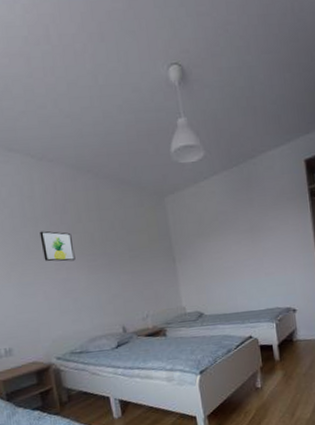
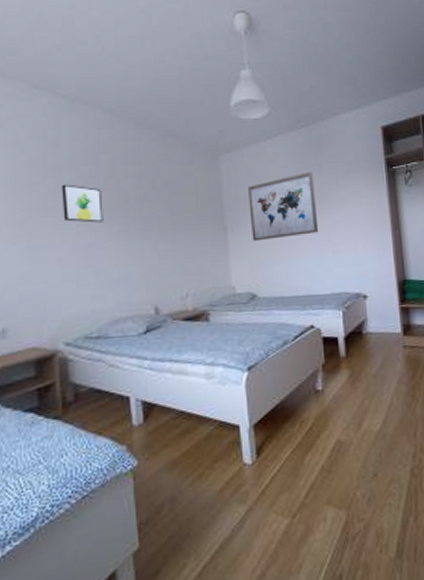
wall art: none [191,205,253,269] -> present [248,171,319,242]

